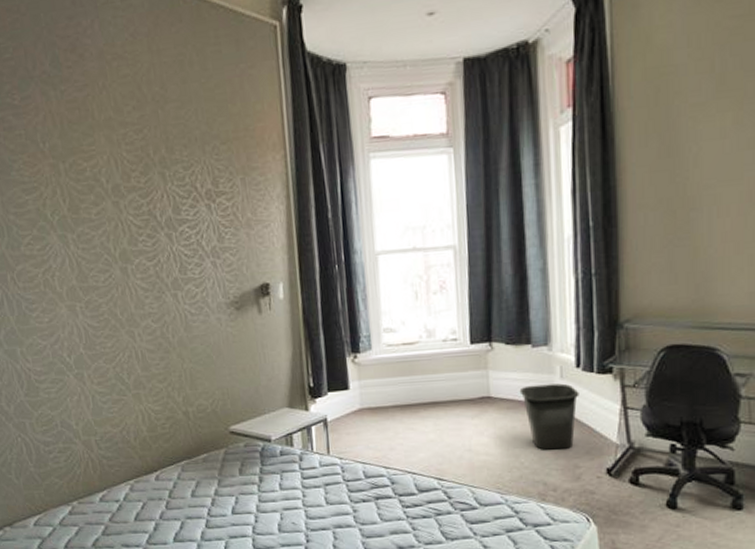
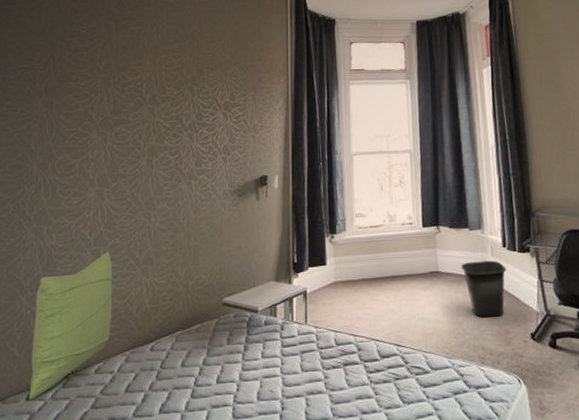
pillow: none [22,375,110,526] -> present [29,252,113,400]

